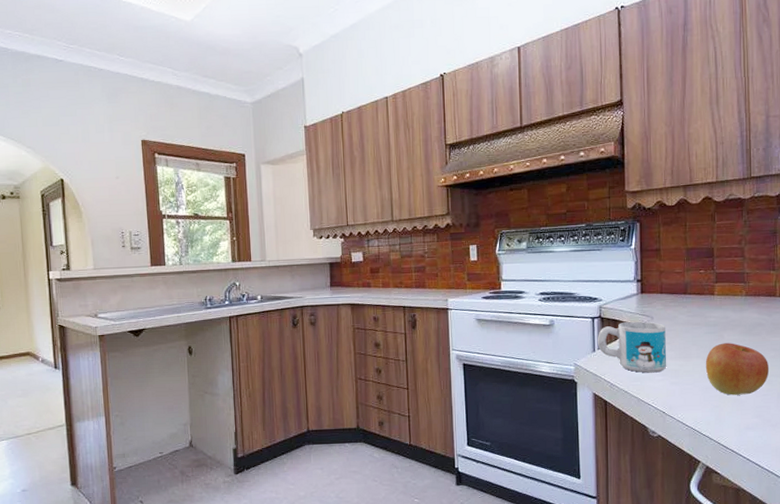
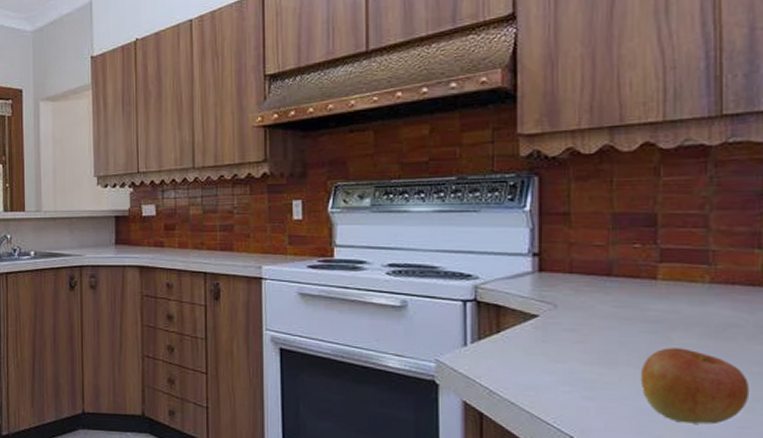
mug: present [597,321,667,373] -> none [470,309,578,382]

